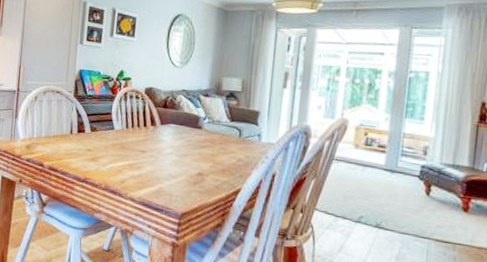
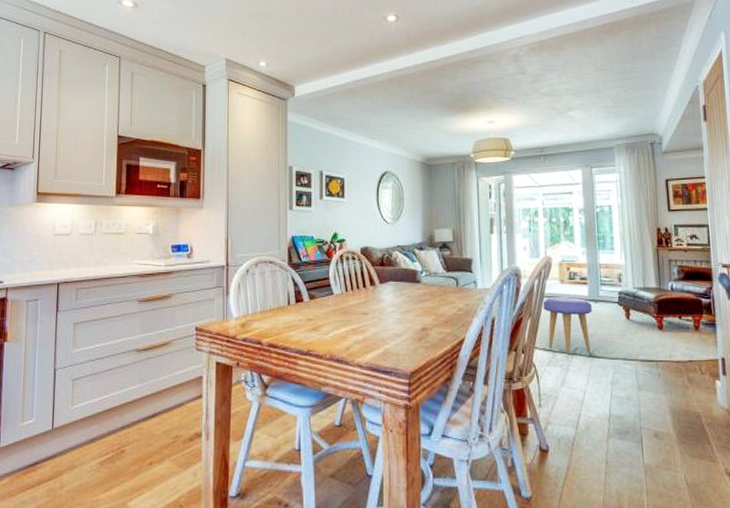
stool: none [330,161,387,223] -> present [543,297,592,354]

